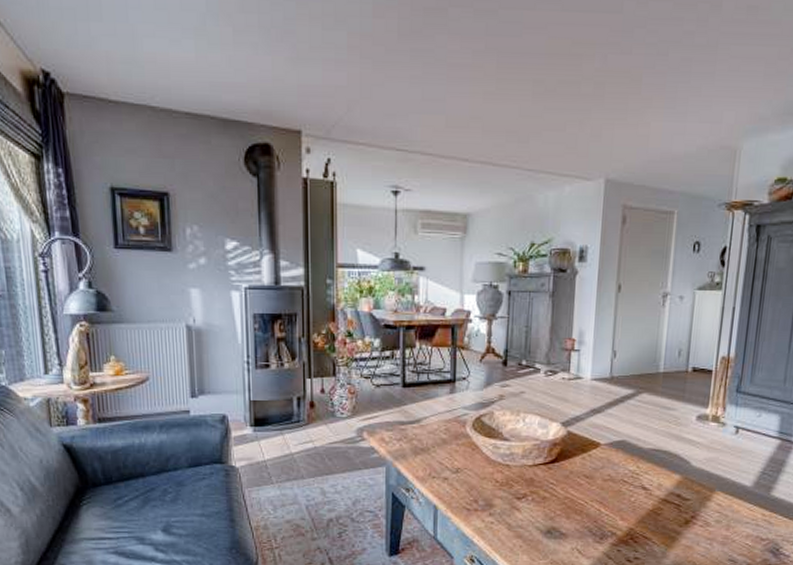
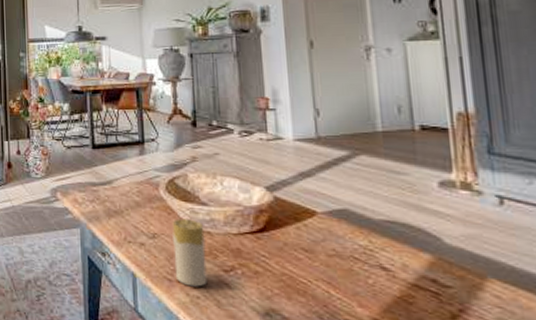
candle: none [473,454,504,514] -> present [172,219,208,287]

